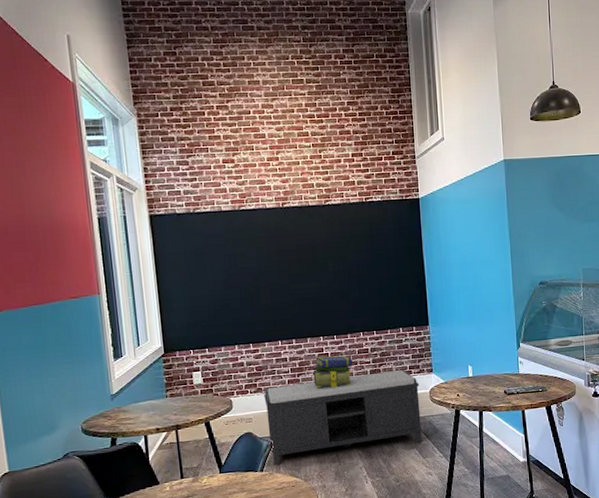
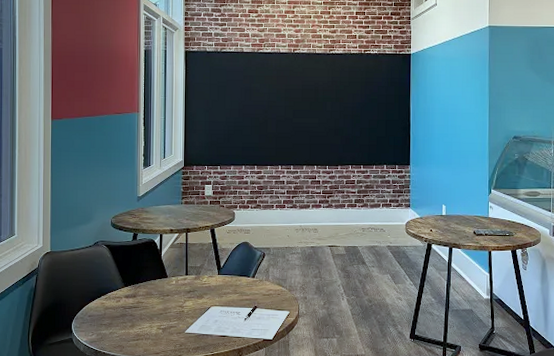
bench: present [264,370,422,465] -> none [262,202,397,274]
stack of books: present [313,355,353,388] -> none [305,182,340,211]

